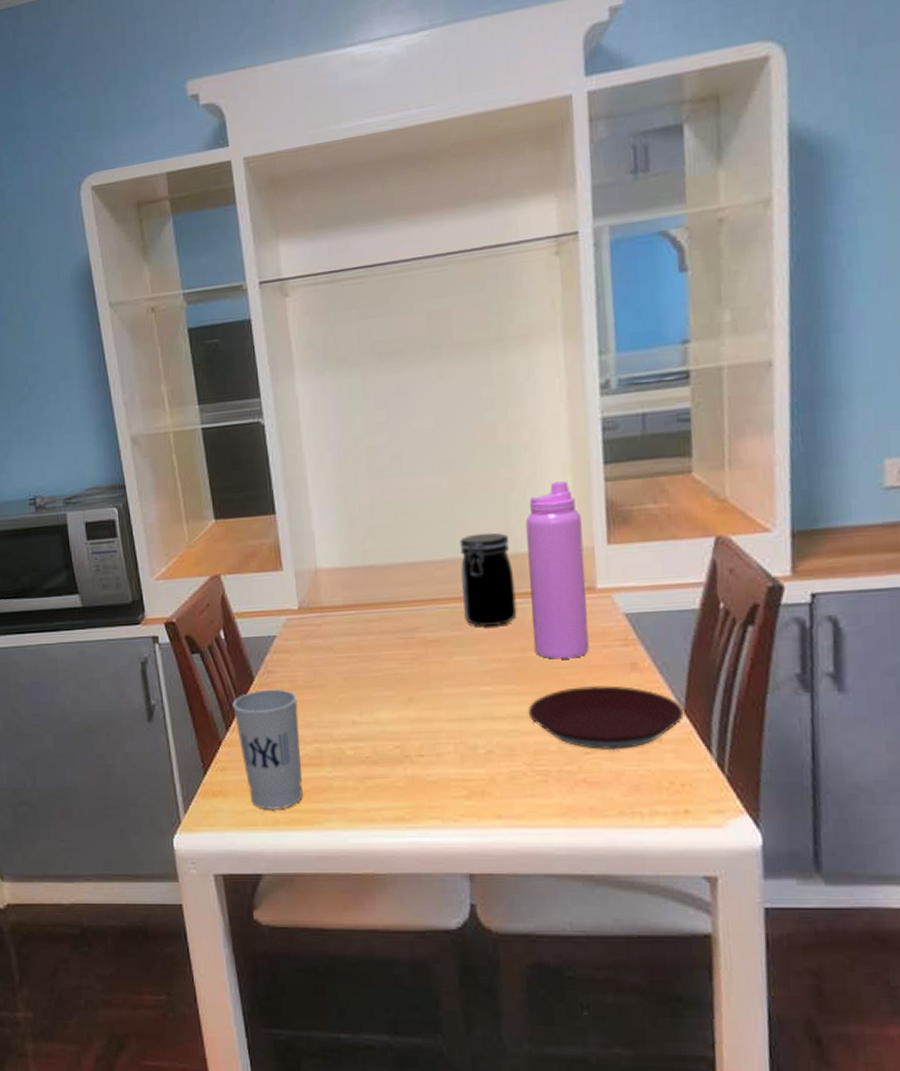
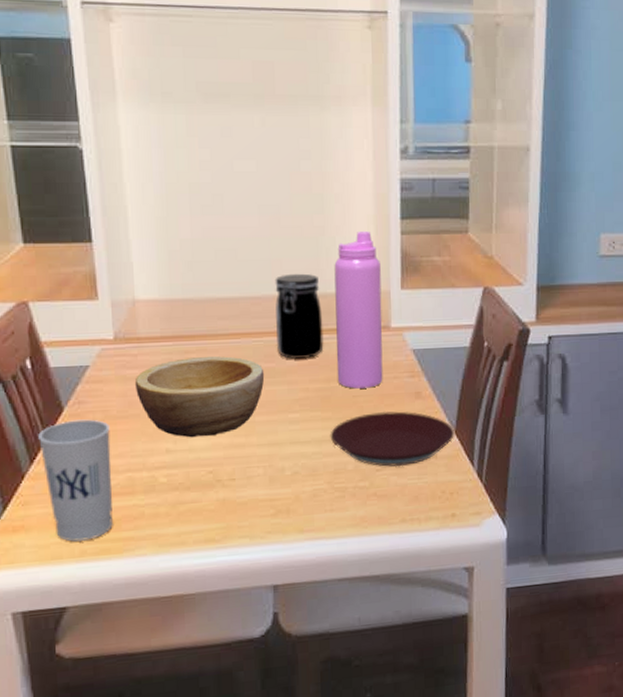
bowl: none [319,624,452,710] -> present [134,356,265,438]

